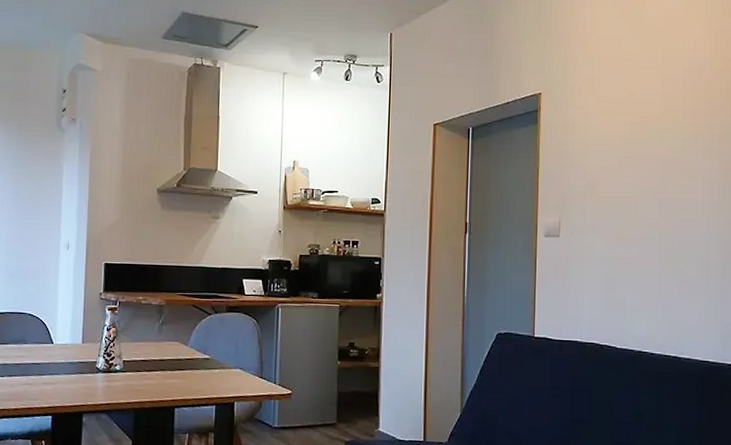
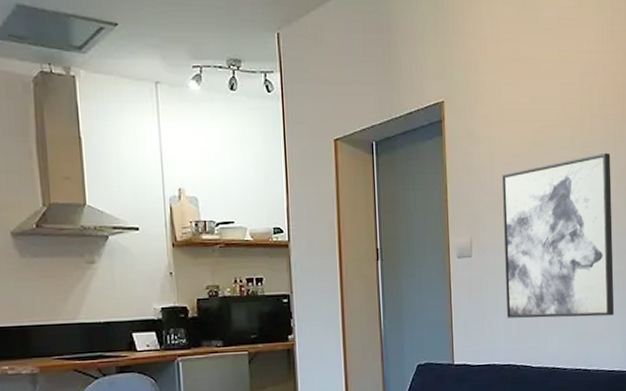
wall art: none [593,145,715,306] -> present [502,152,615,318]

